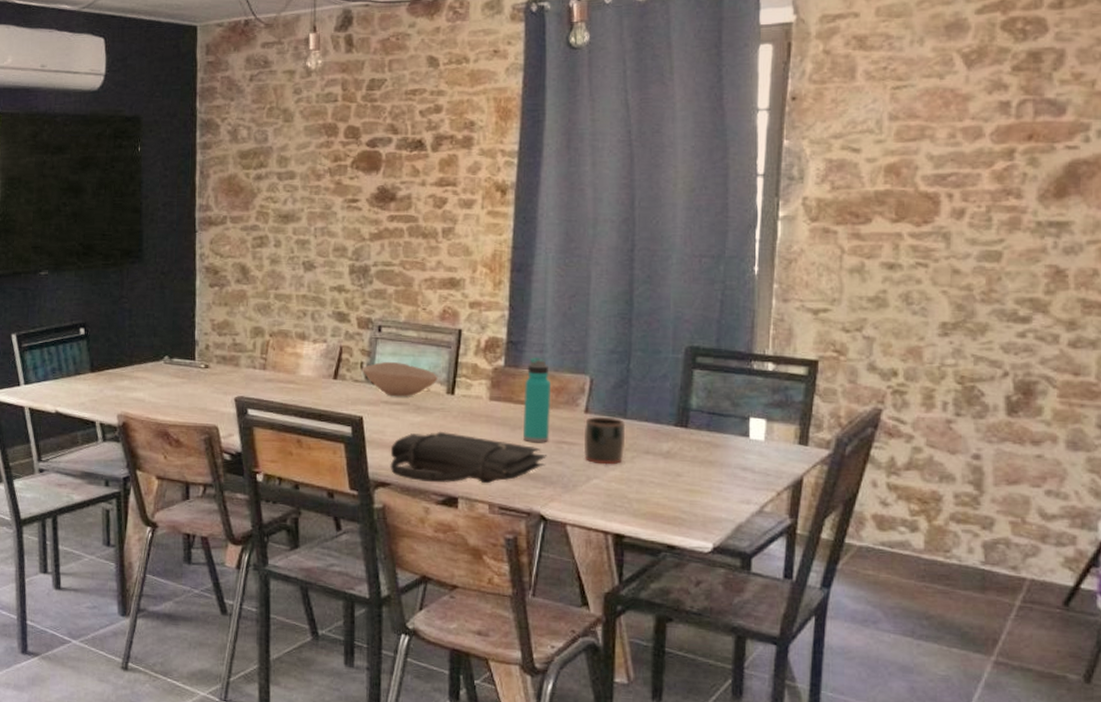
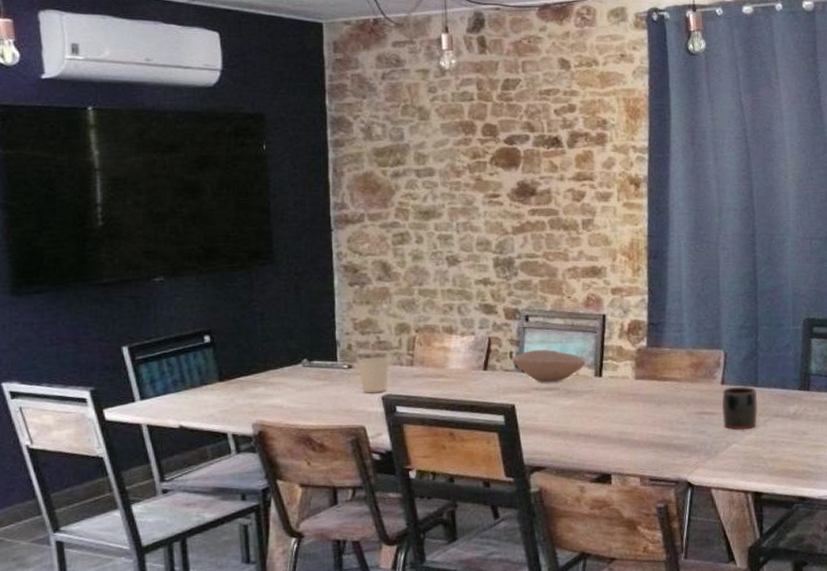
dixie cup: none [214,358,243,394] -> present [358,356,389,393]
handbag: present [390,431,548,484] -> none [543,412,691,462]
water bottle: present [523,357,551,442] -> none [666,336,692,415]

